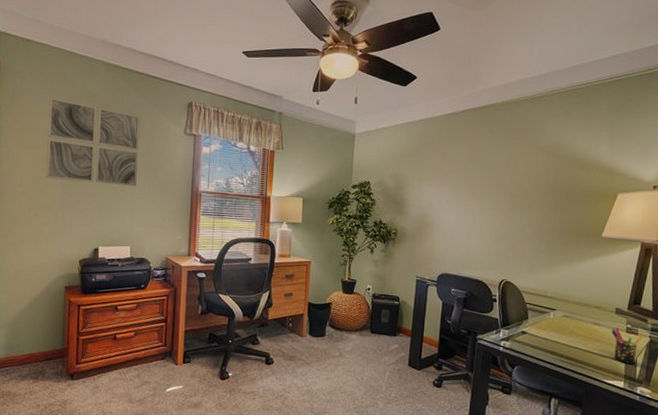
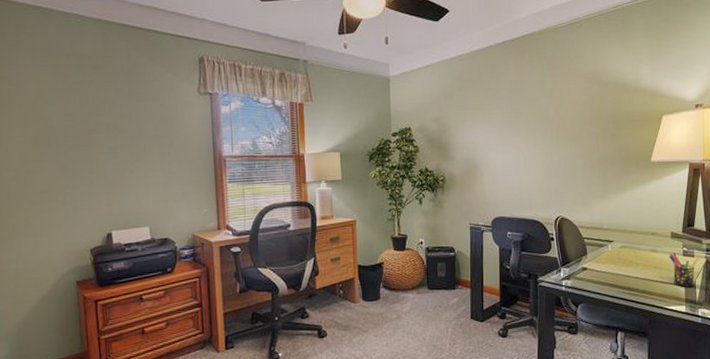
wall art: present [46,97,141,187] -> none [31,64,149,159]

